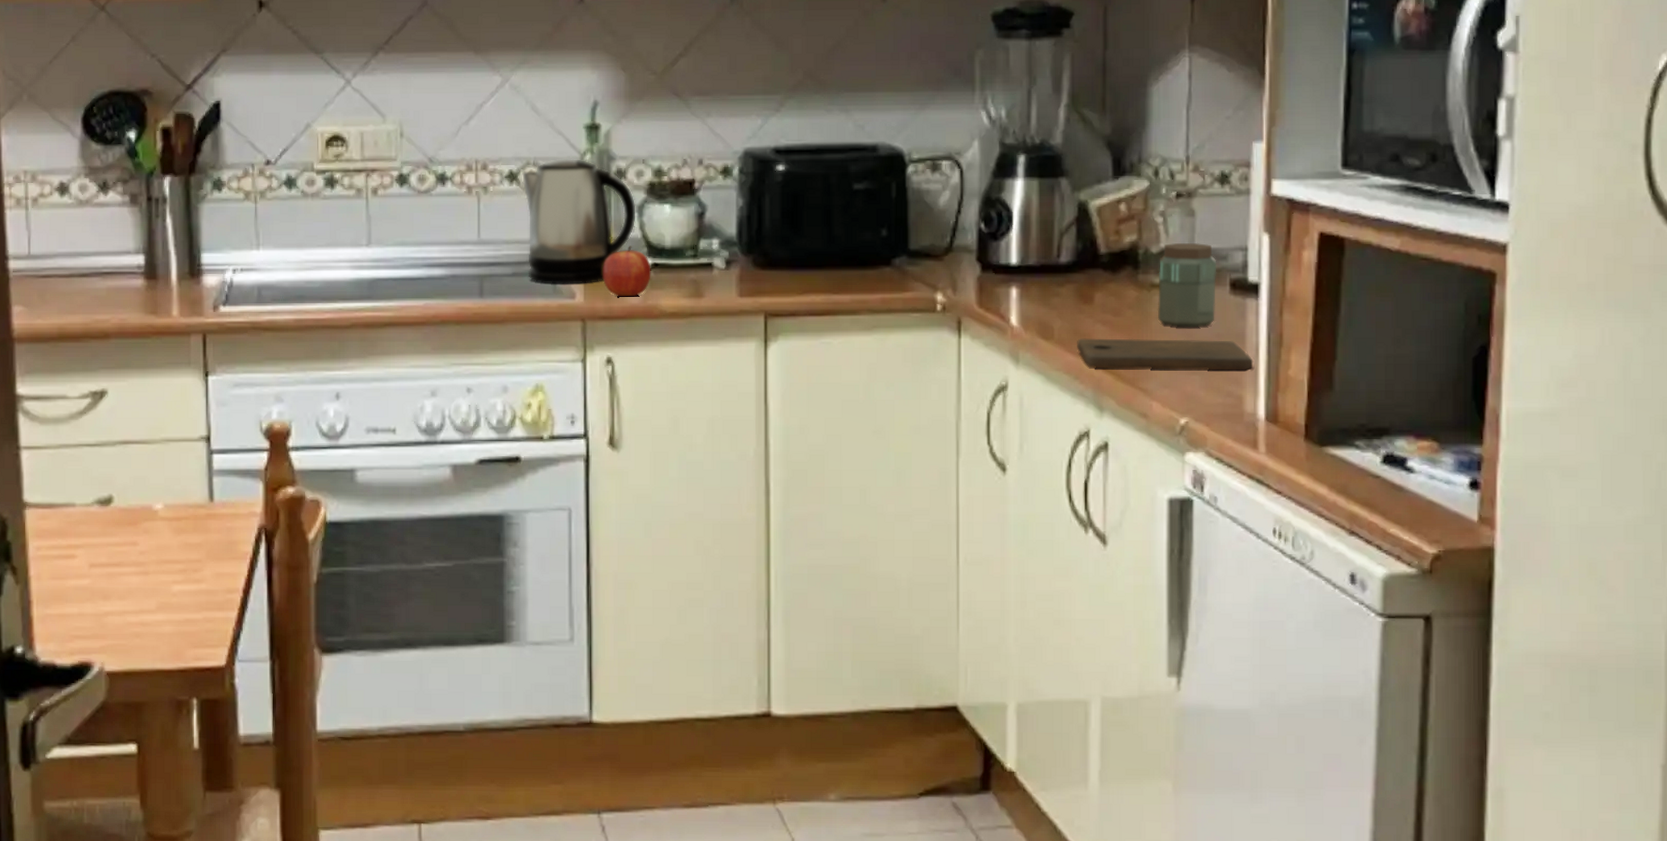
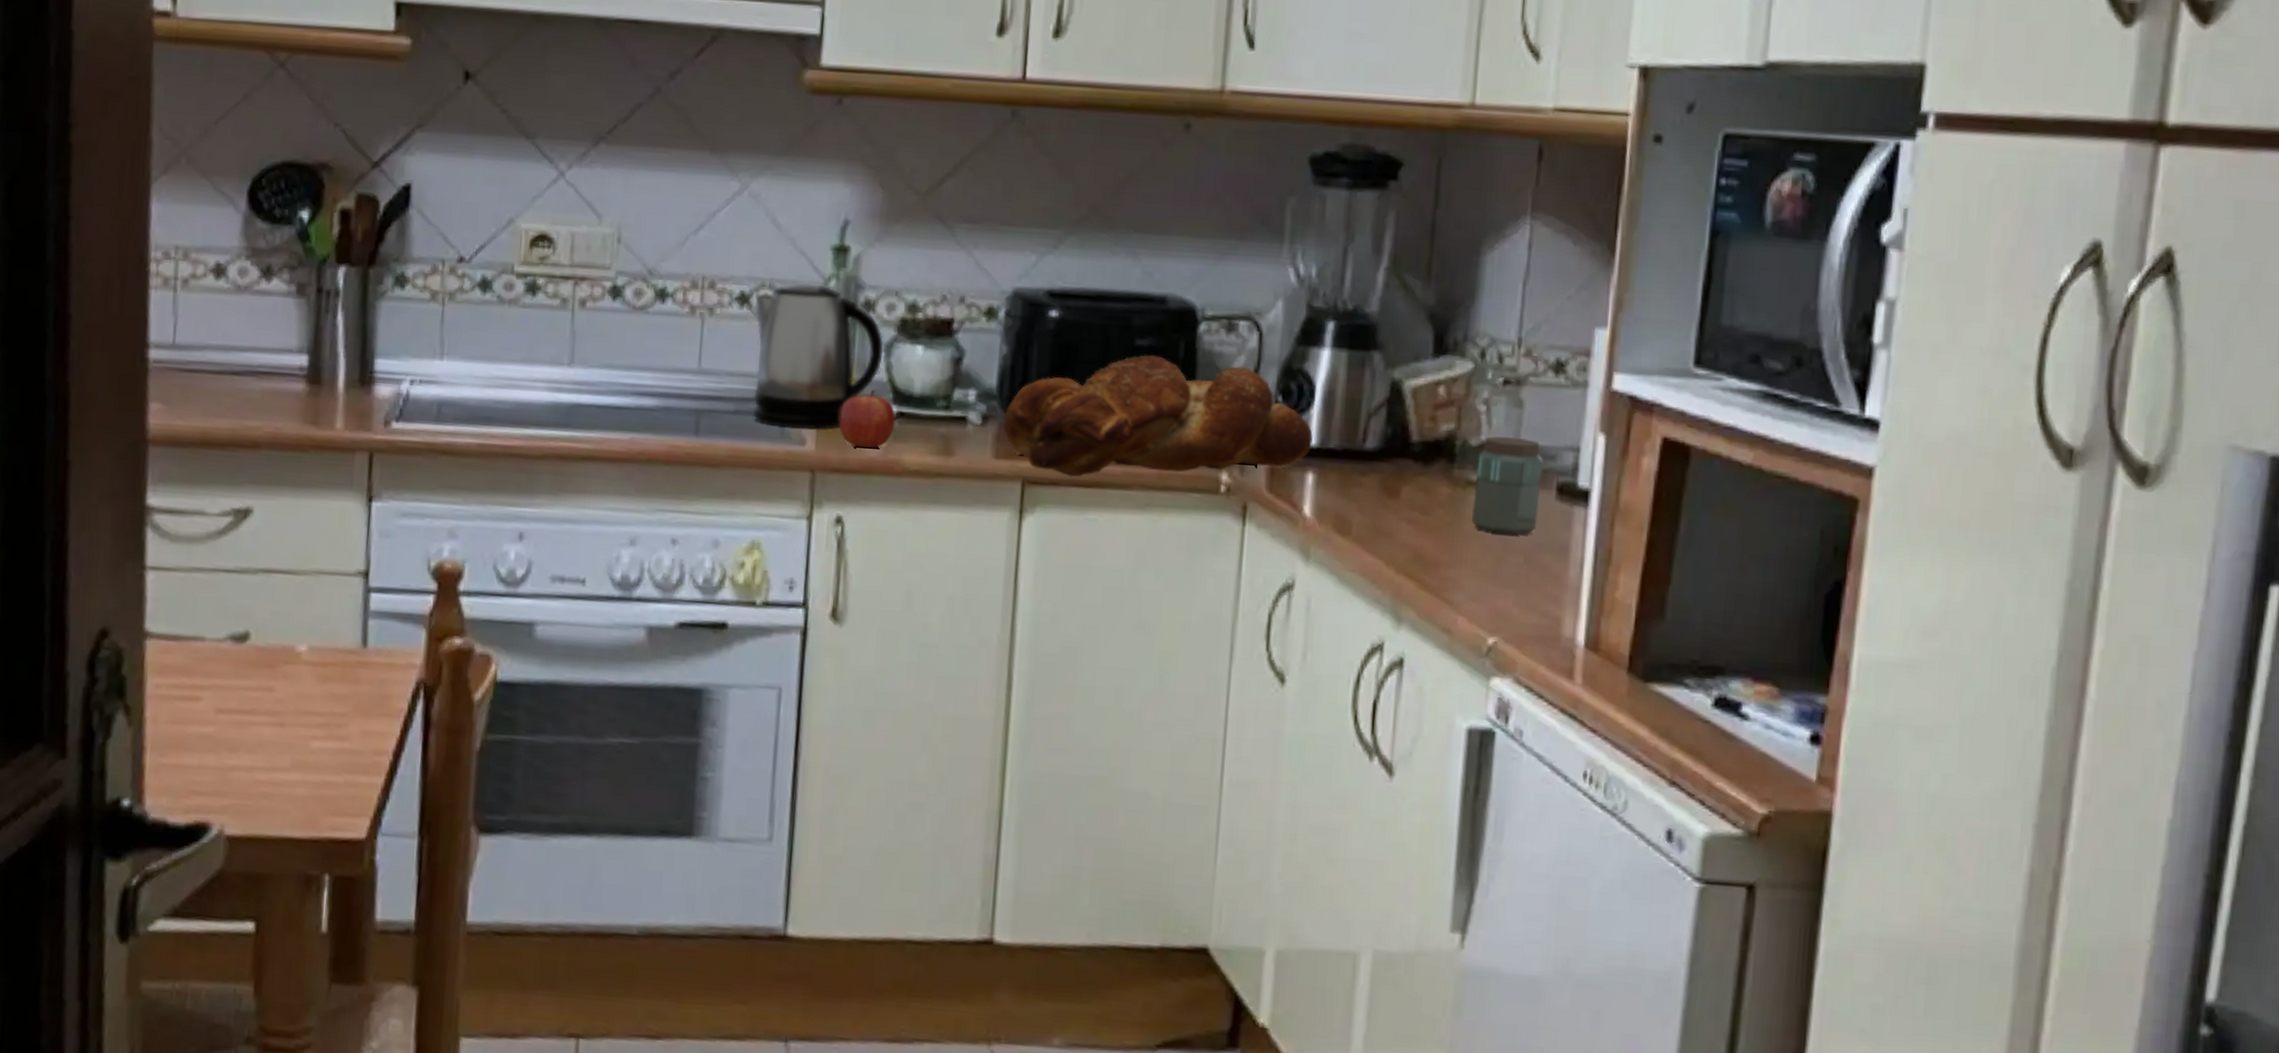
bread loaf: none [745,196,1013,308] -> present [1003,354,1313,478]
cutting board: present [1077,338,1254,371] -> none [1377,537,1577,589]

